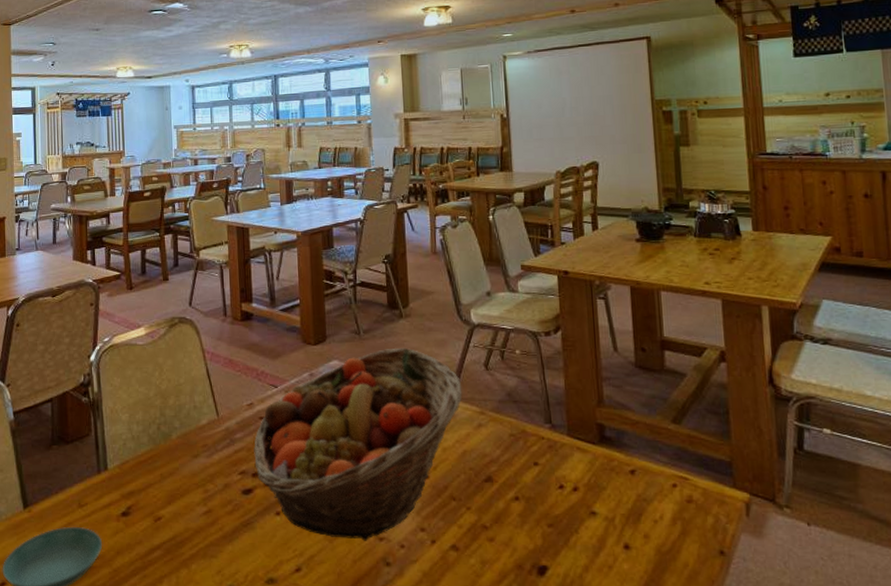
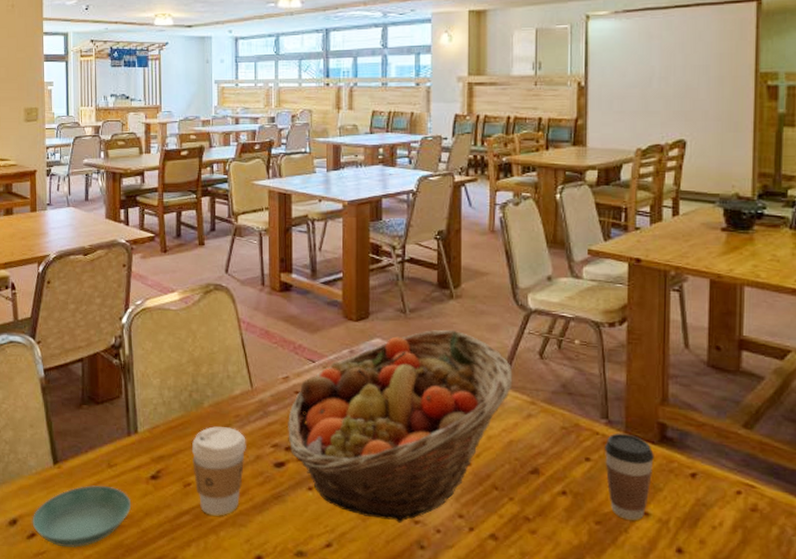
coffee cup: none [162,458,215,549] -> present [192,426,246,516]
coffee cup: none [549,436,596,520] -> present [604,433,654,520]

